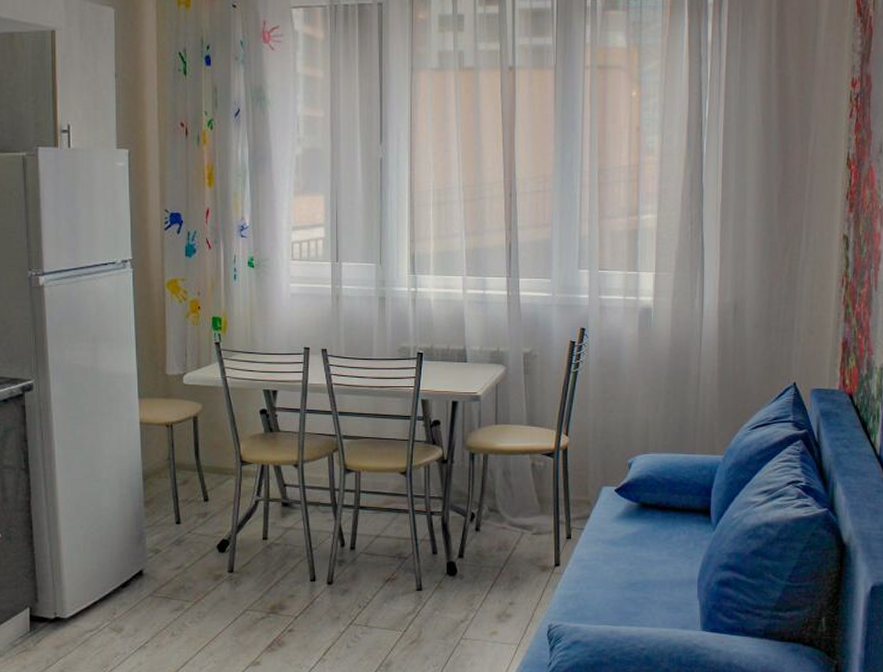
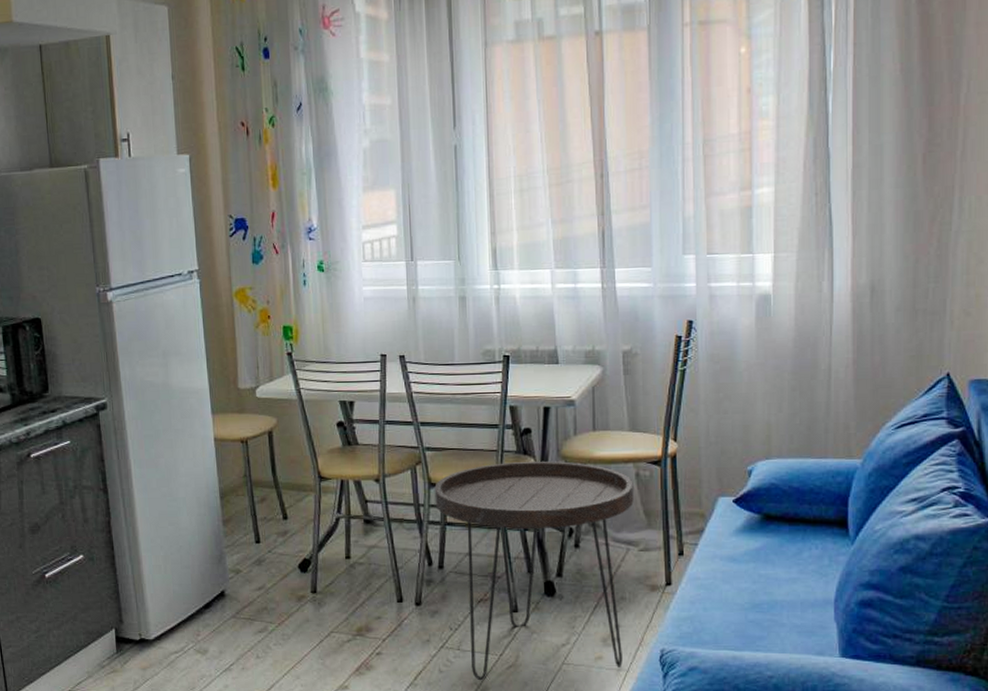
side table: none [349,450,529,656] -> present [434,461,634,681]

